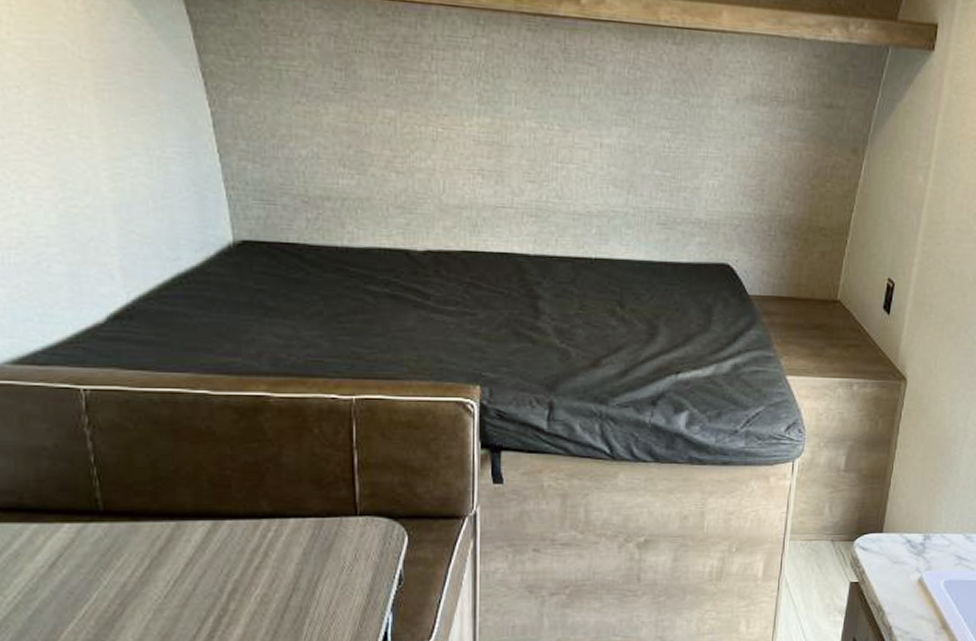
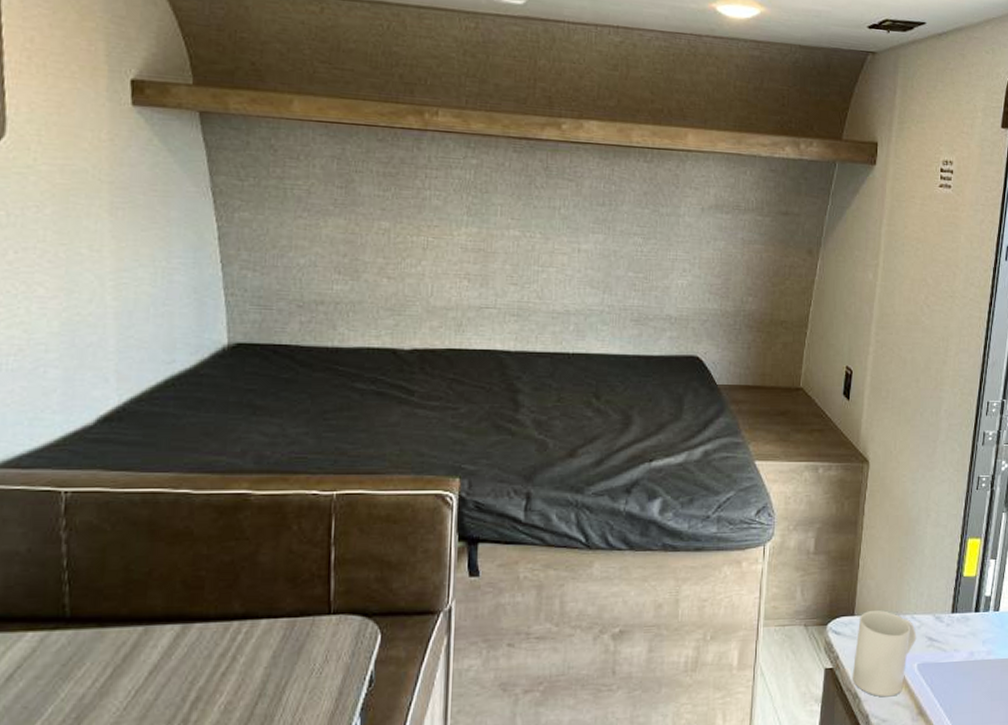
mug: none [877,528,946,611] -> present [852,610,917,697]

